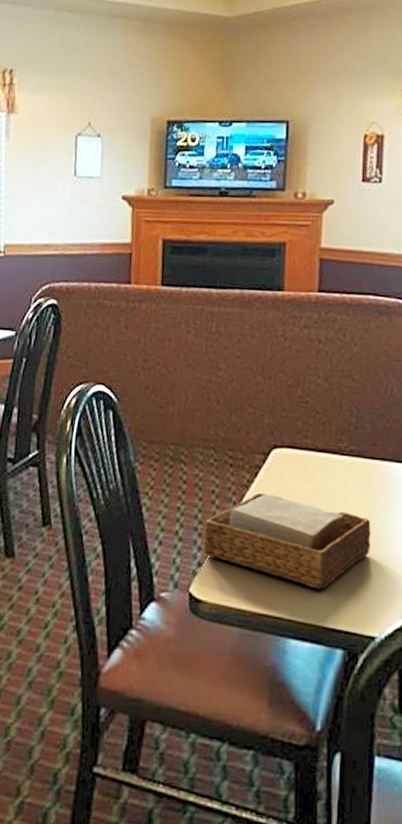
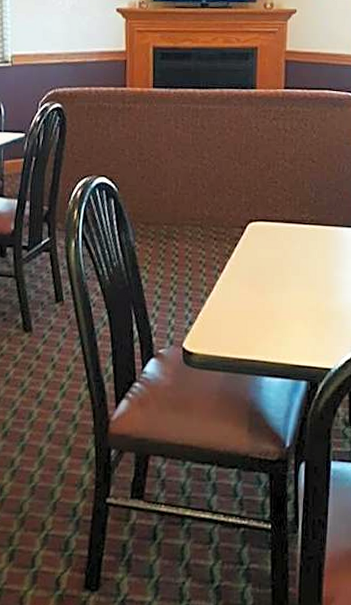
napkin holder: present [203,492,371,590] -> none [193,260,327,335]

